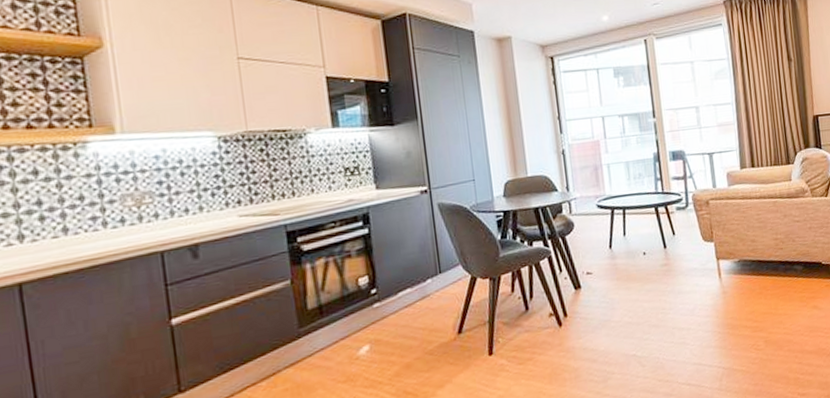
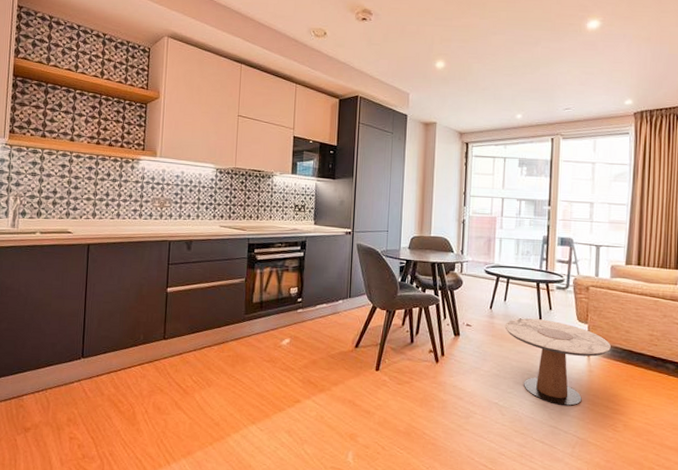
side table: none [628,246,740,339] -> present [505,318,611,406]

